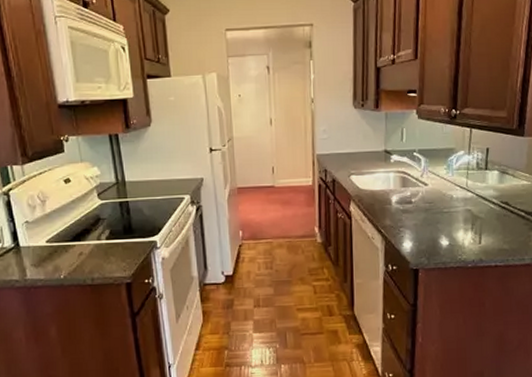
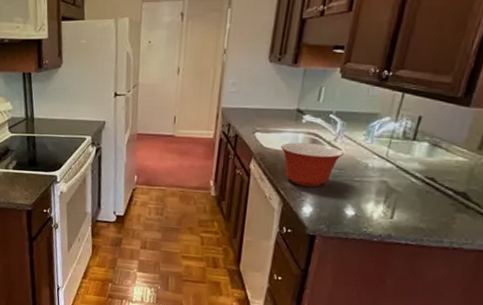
mixing bowl: none [376,181,432,223] -> present [281,142,345,187]

